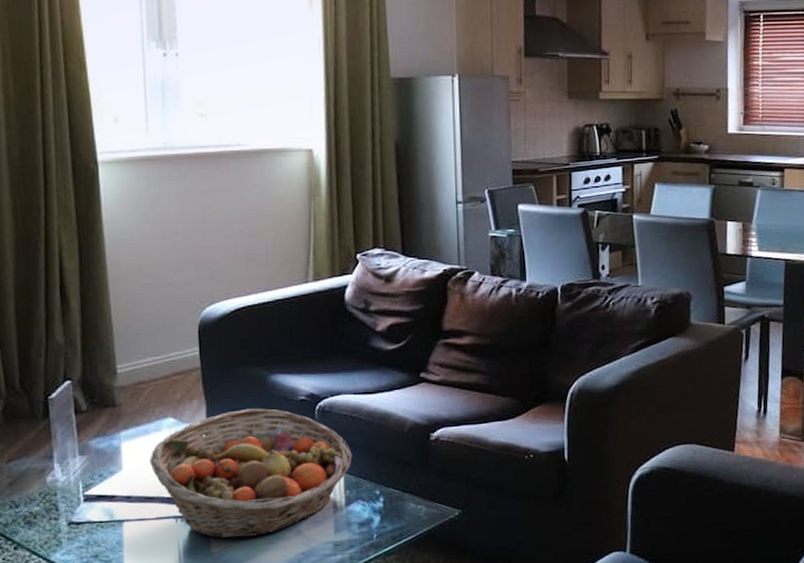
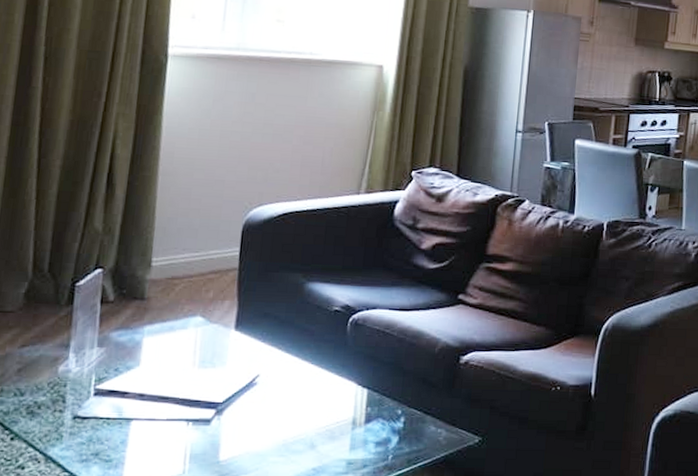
fruit basket: present [150,408,352,539] -> none [170,314,379,448]

